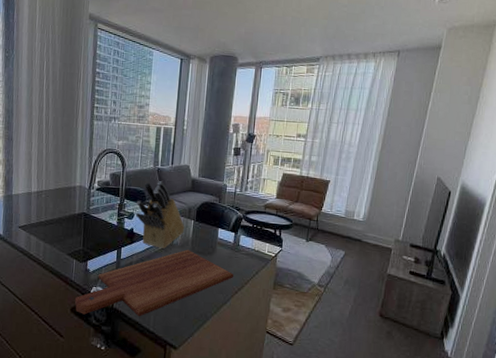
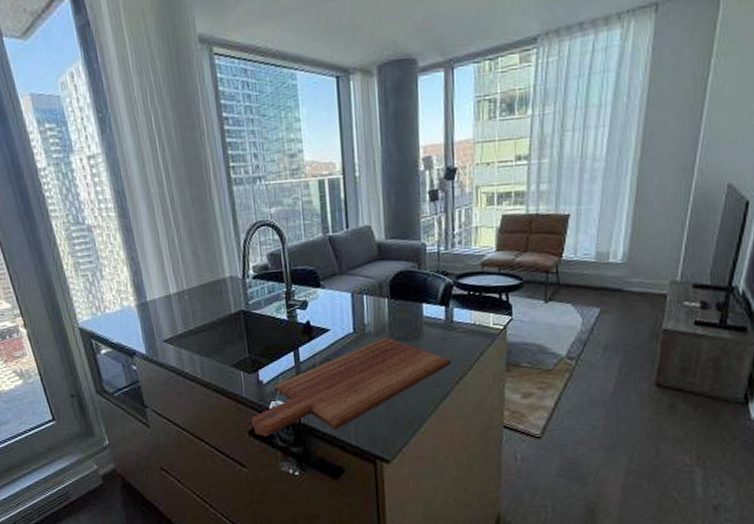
knife block: present [136,181,185,249] -> none [308,253,377,341]

